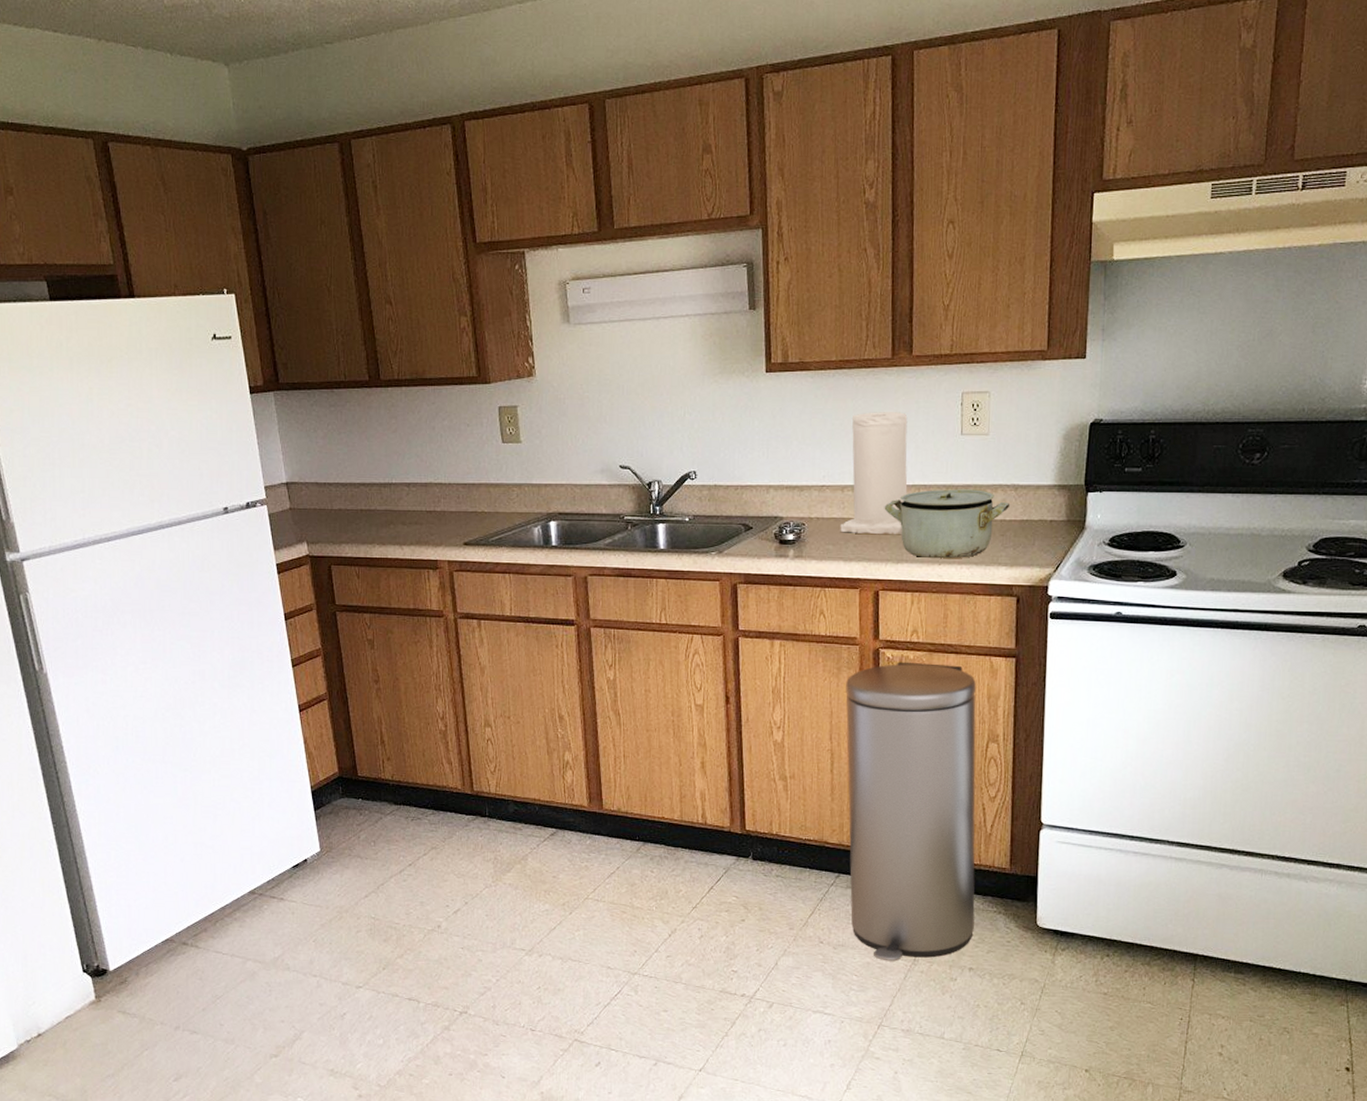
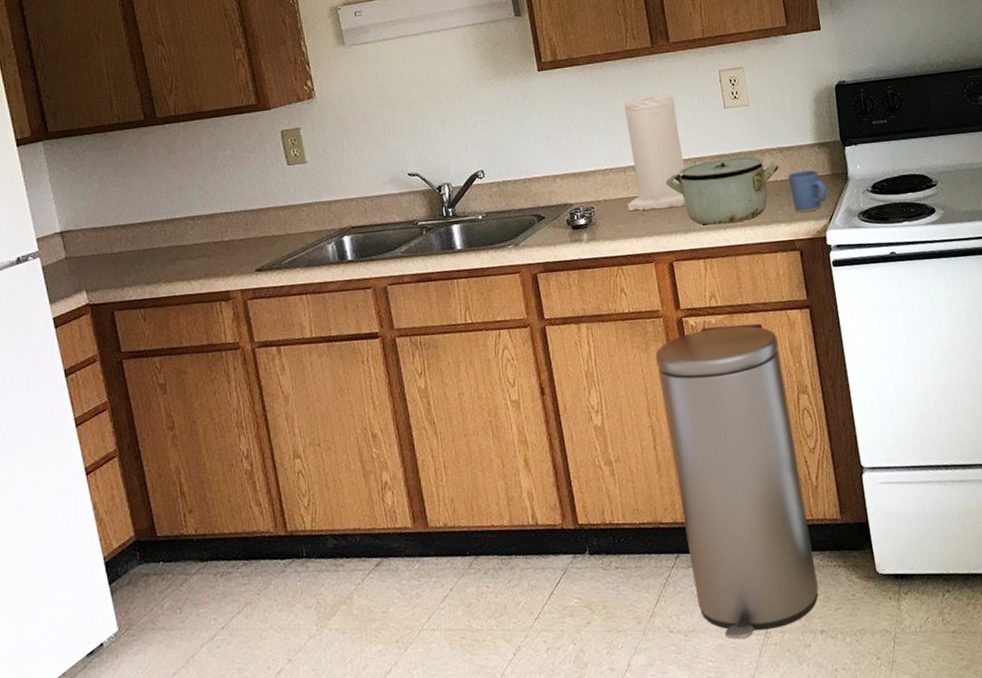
mug: none [1017,513,1059,557] -> present [787,170,828,212]

